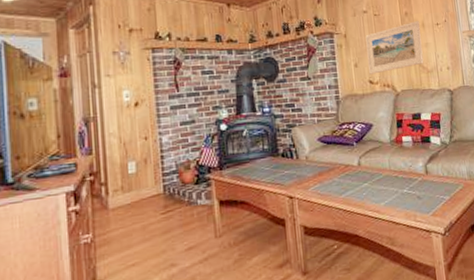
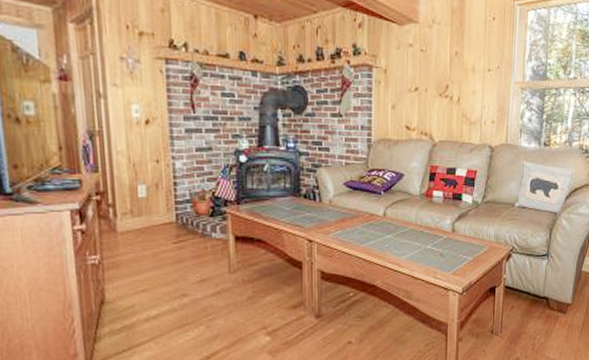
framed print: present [365,21,424,75] -> none [407,63,469,119]

